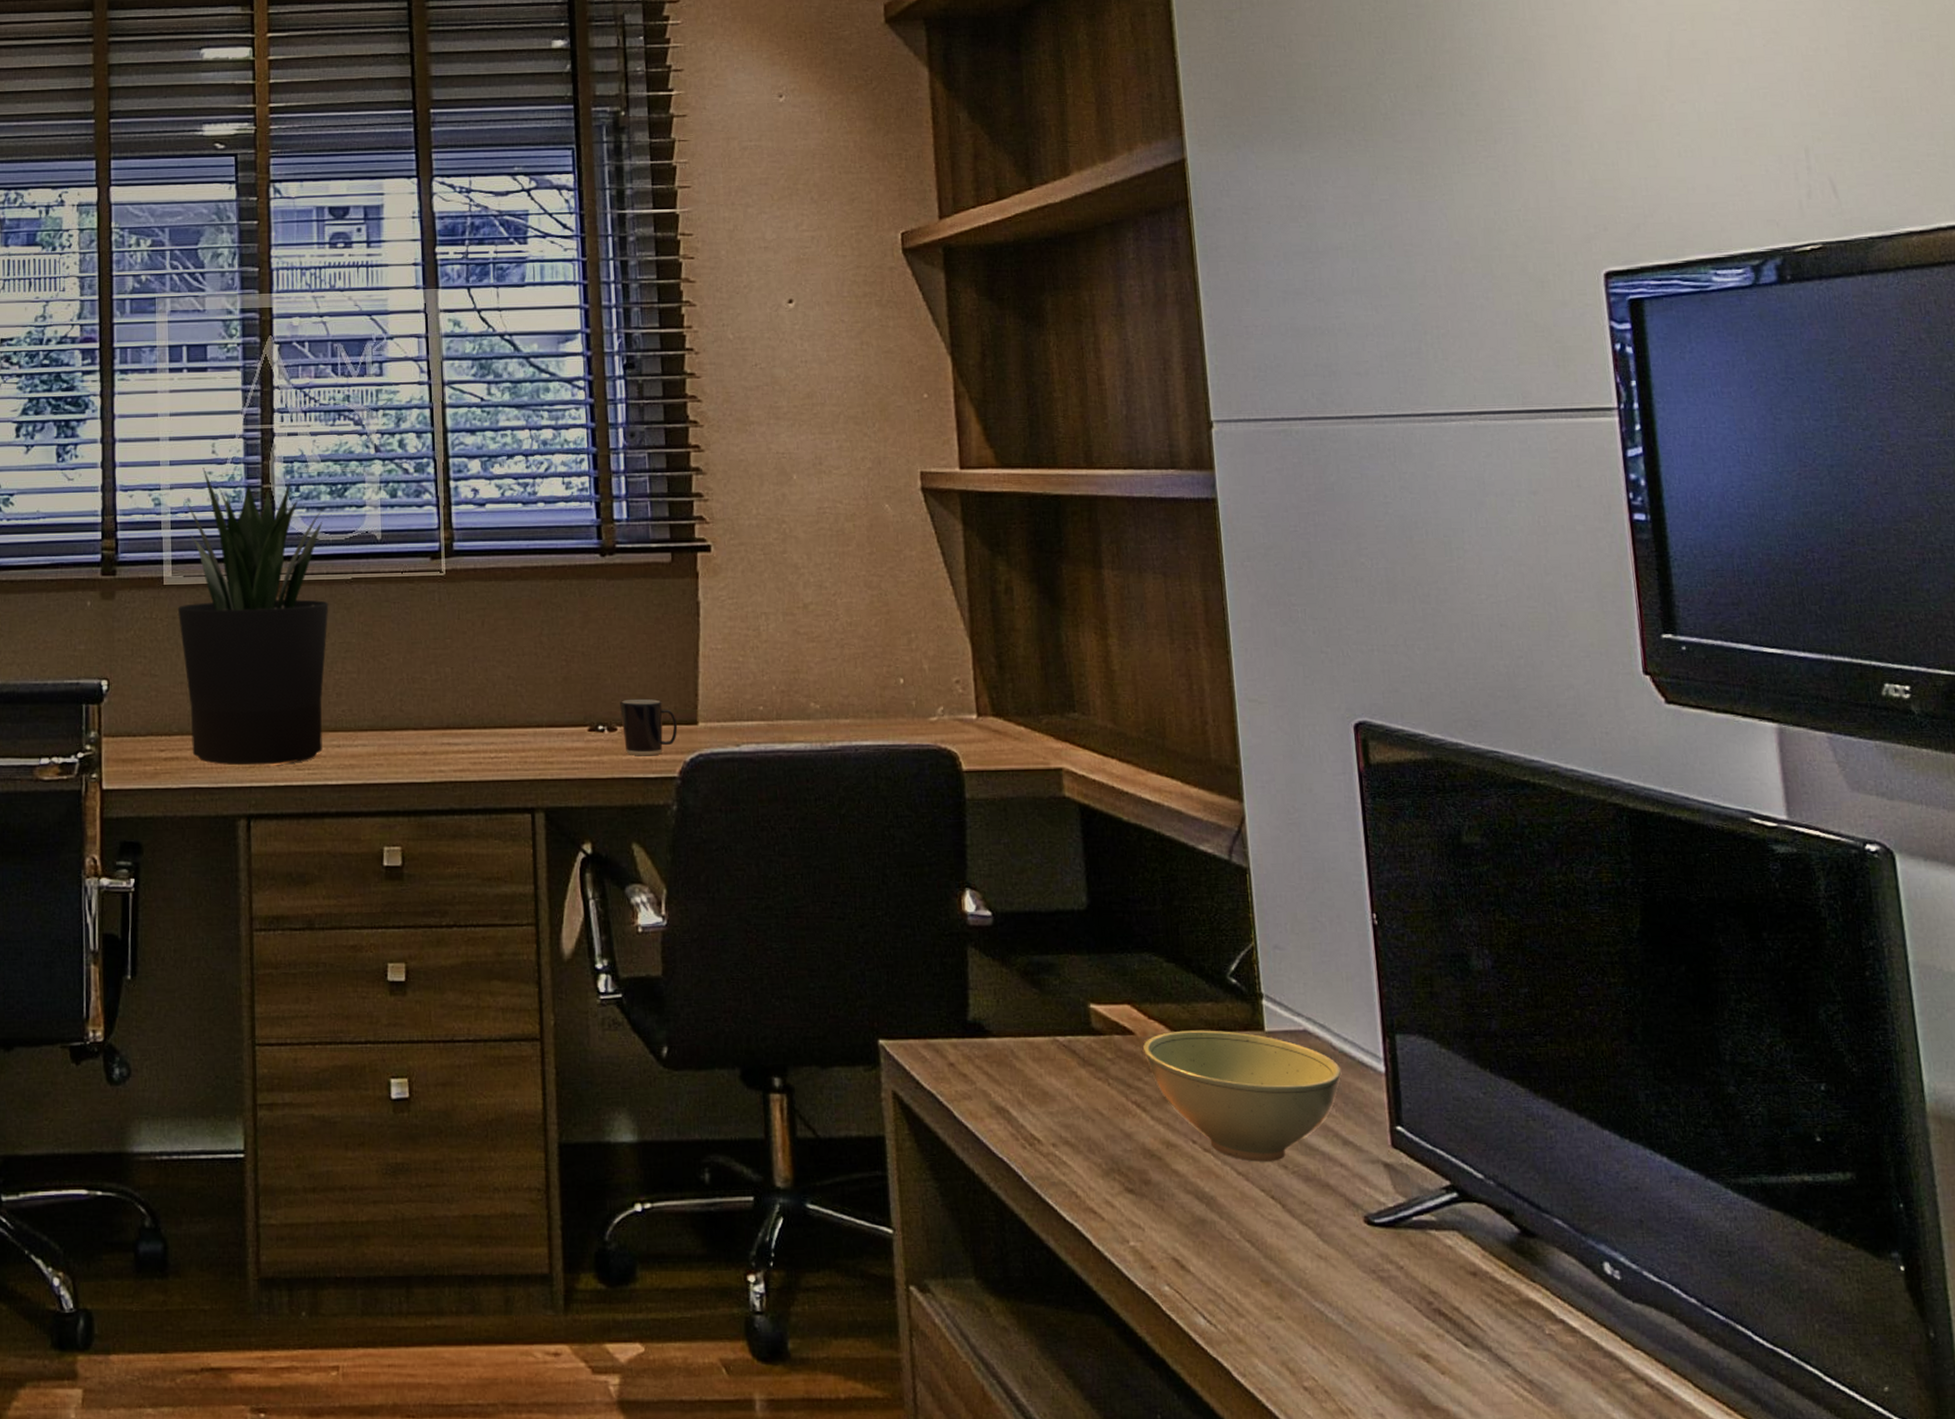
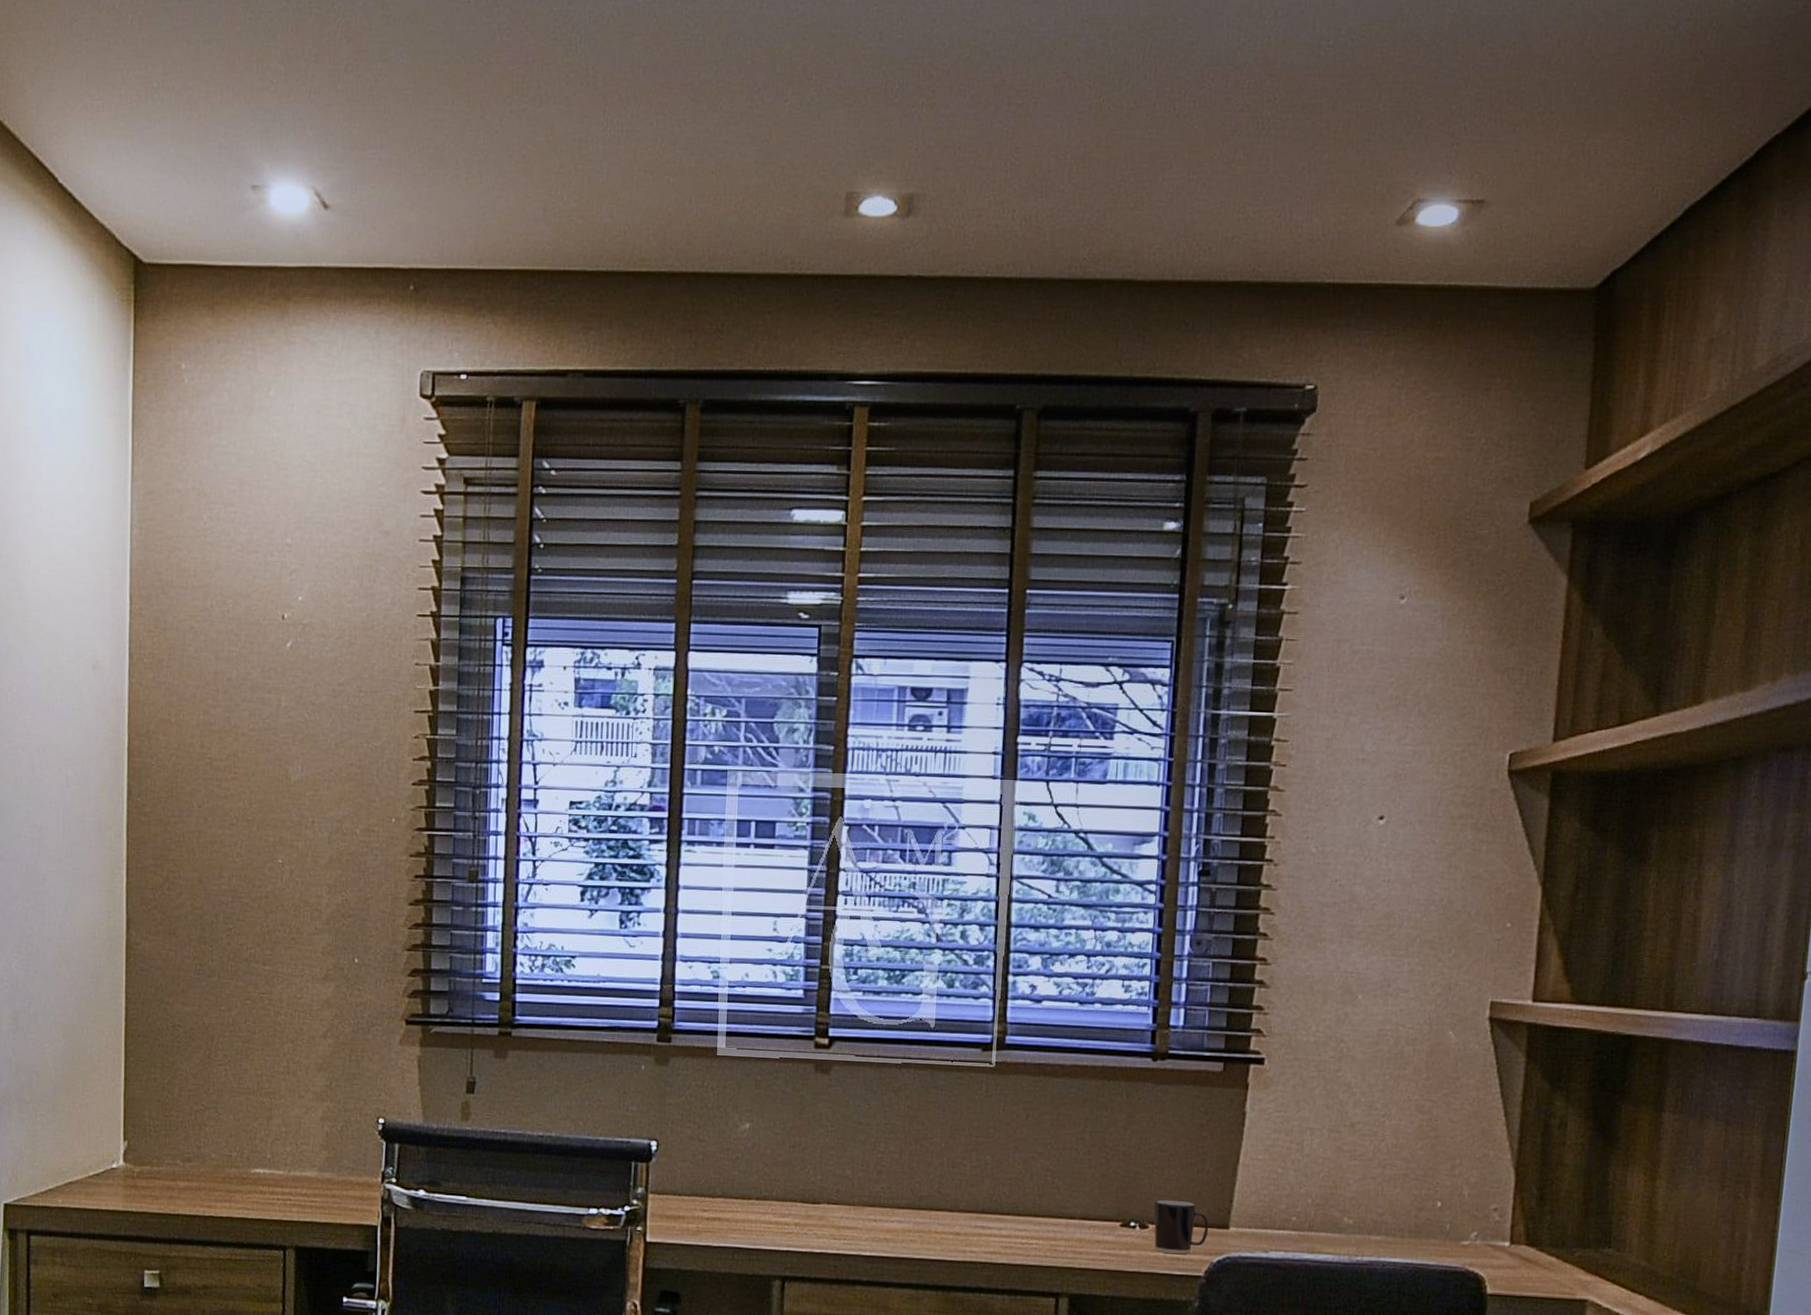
planter: present [178,468,329,766] -> none [729,944,880,1233]

